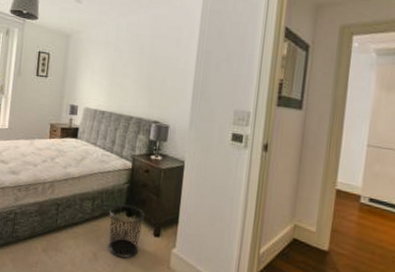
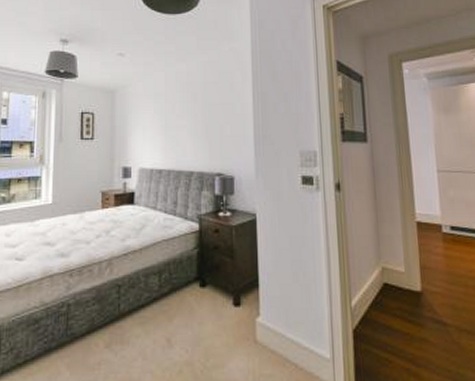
waste bin: present [107,204,145,258] -> none [179,273,221,339]

